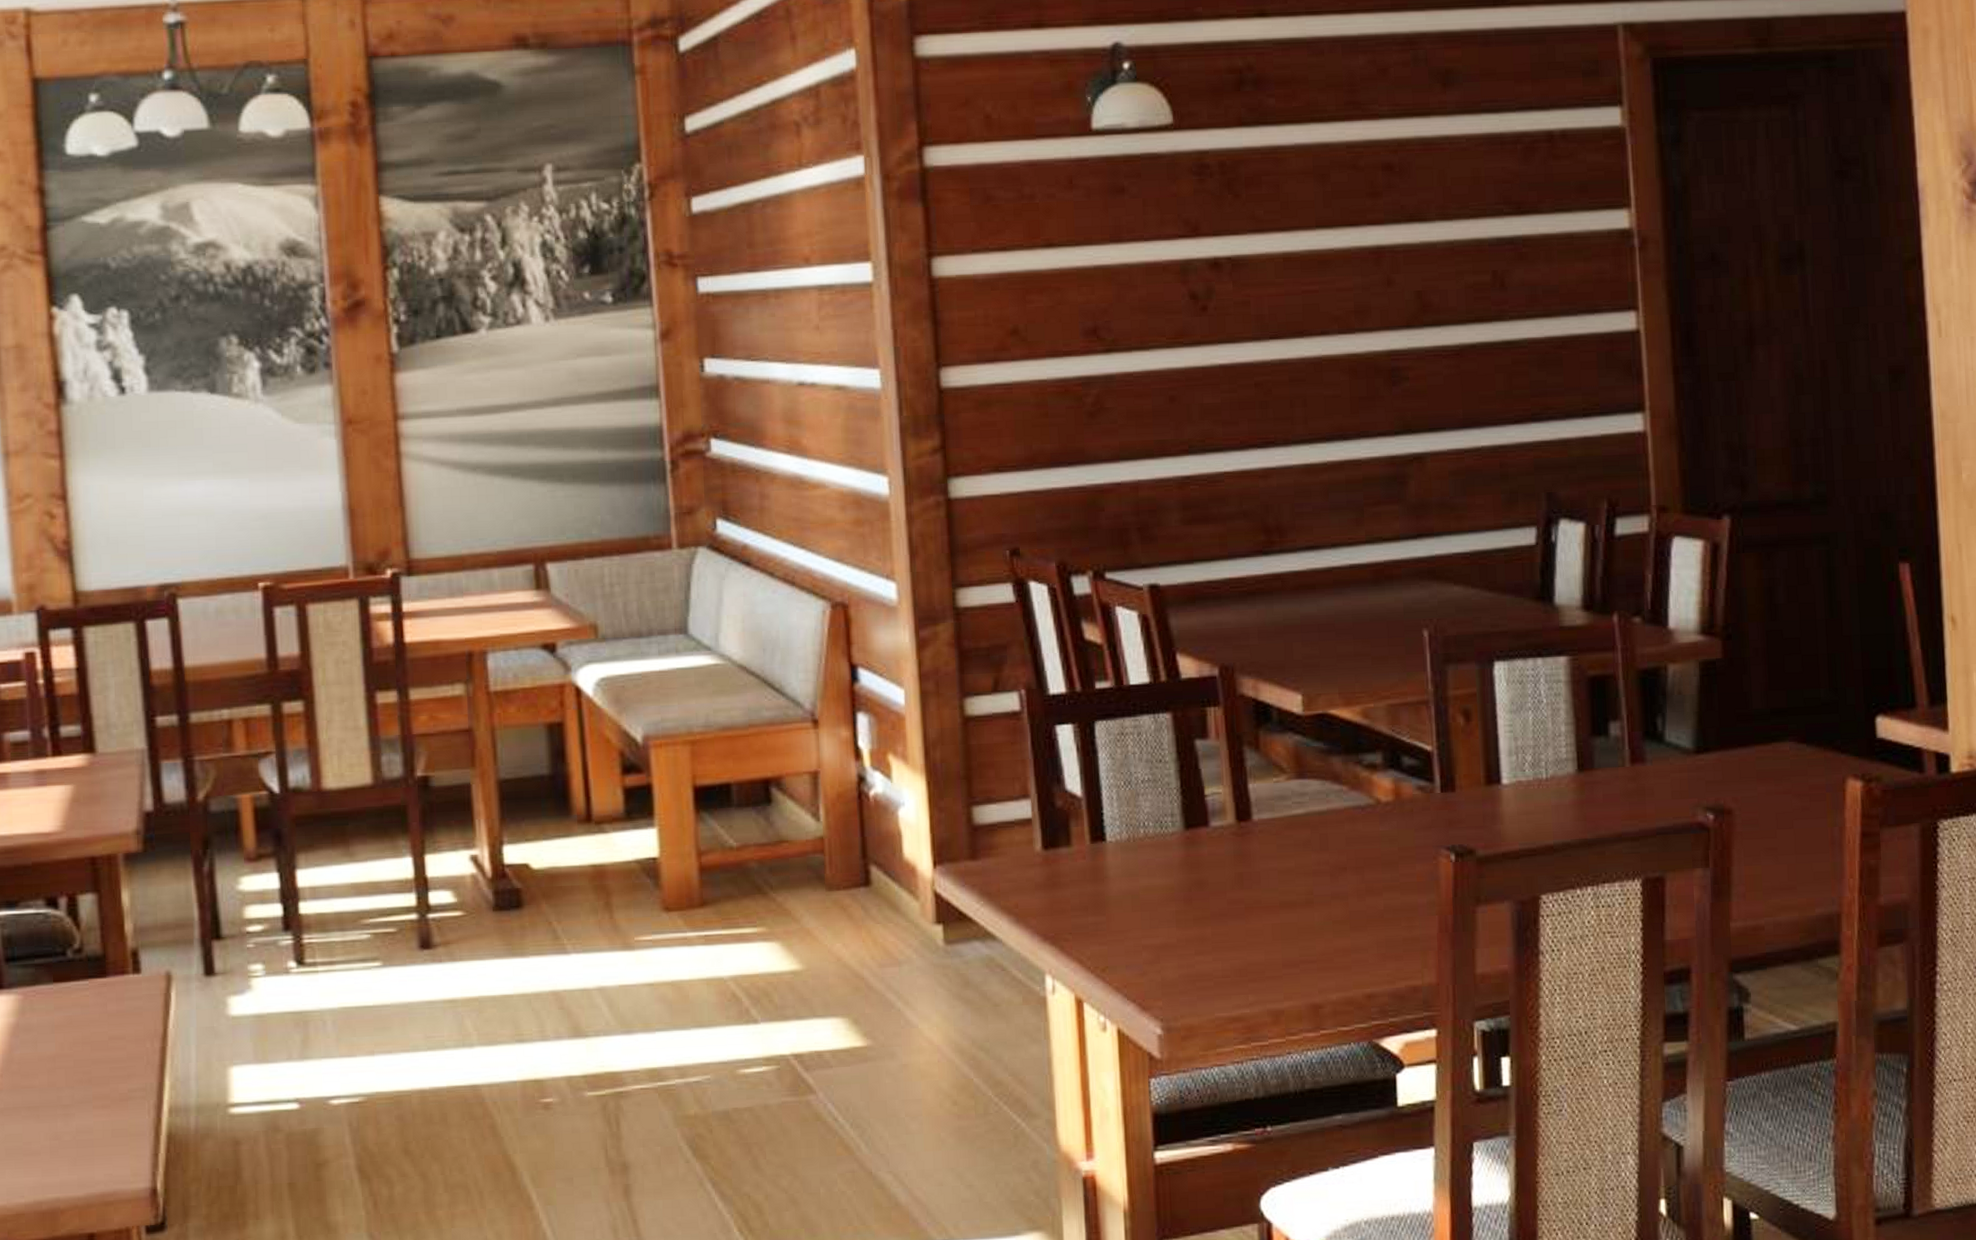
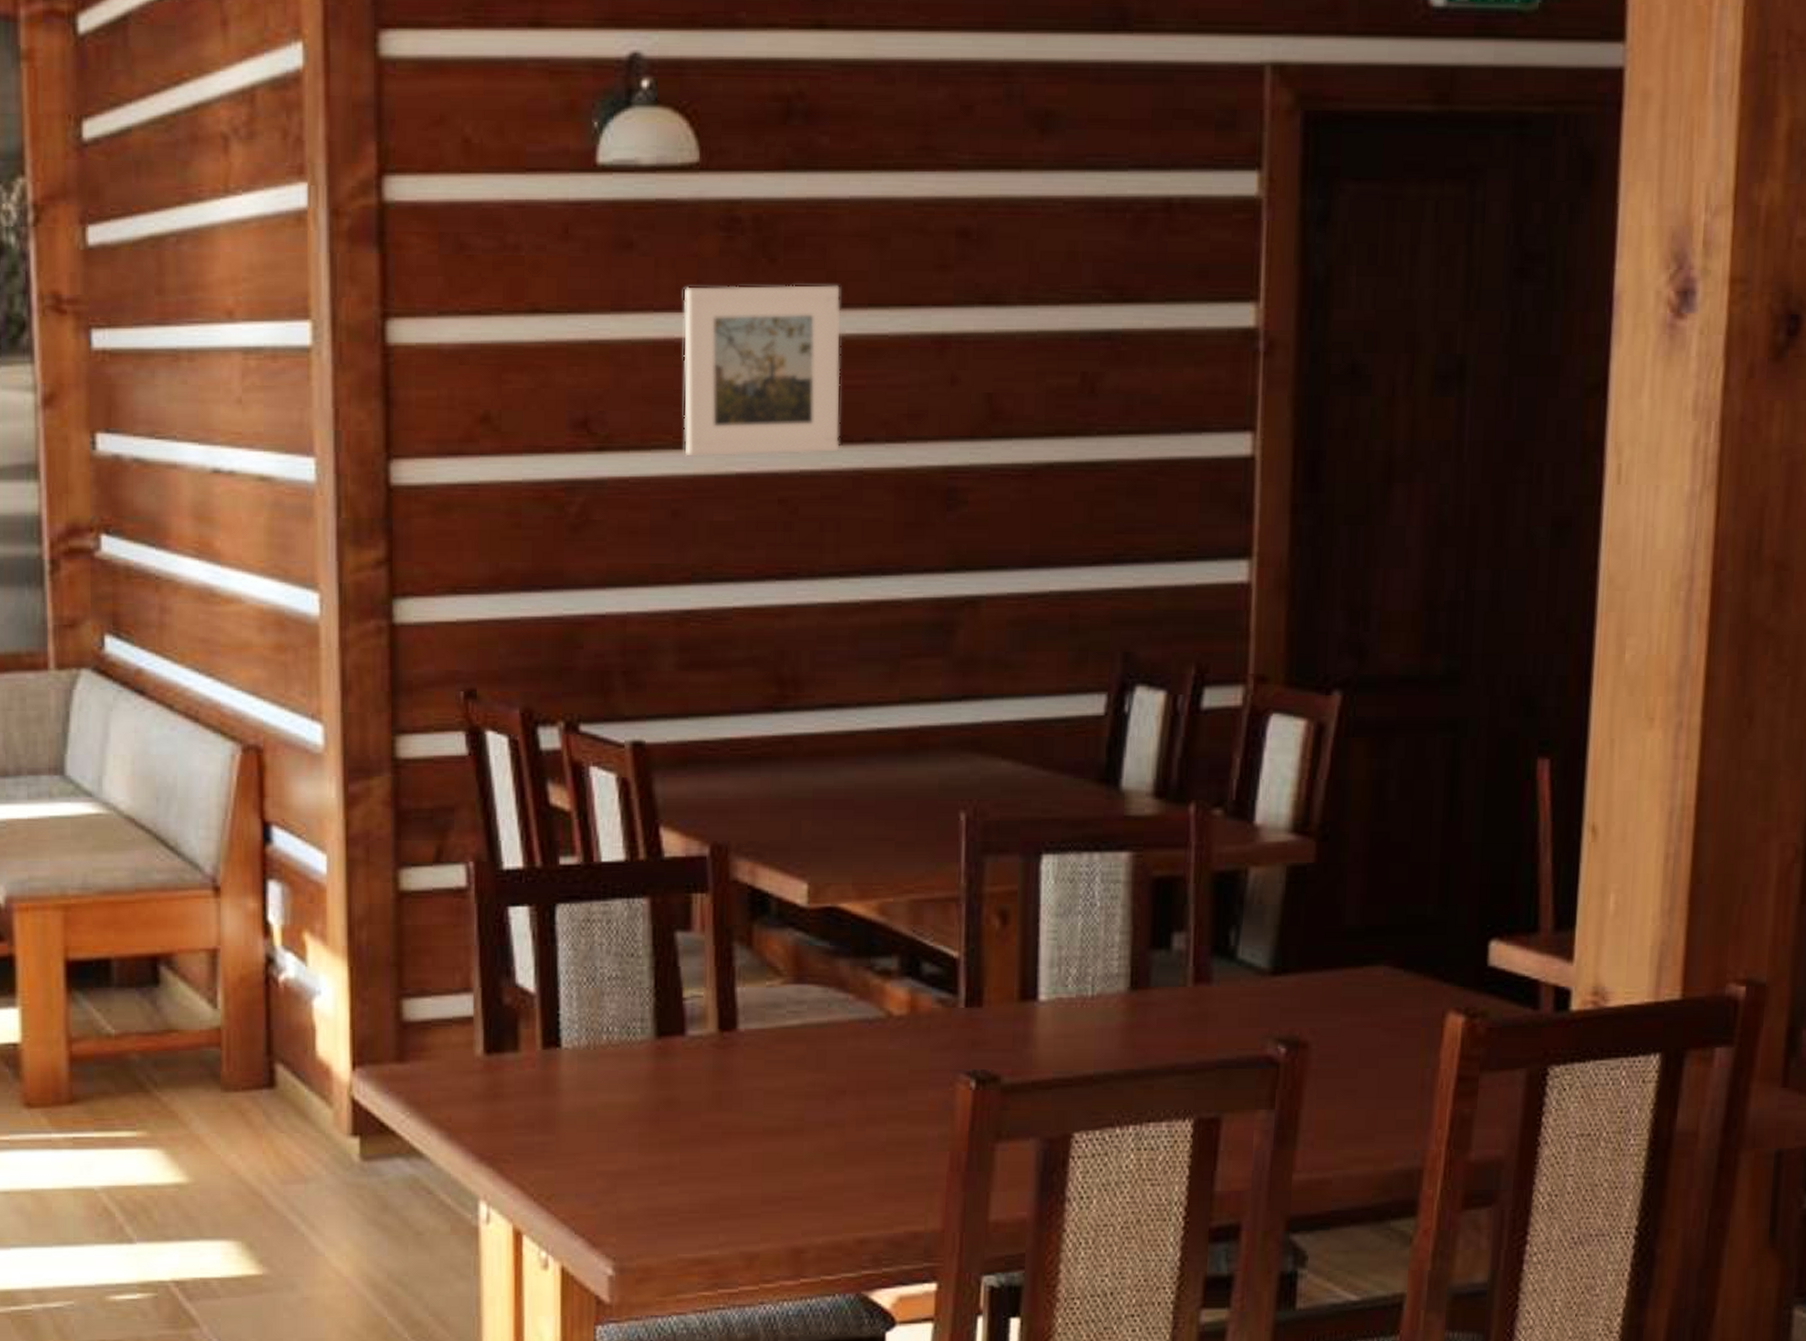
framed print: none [1167,213,1302,353] -> present [683,285,841,457]

